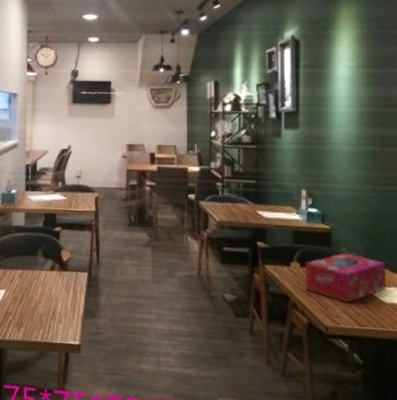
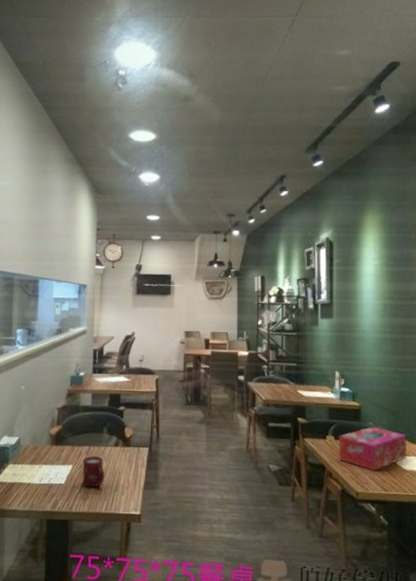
cup: none [16,280,40,315] -> present [82,456,104,488]

